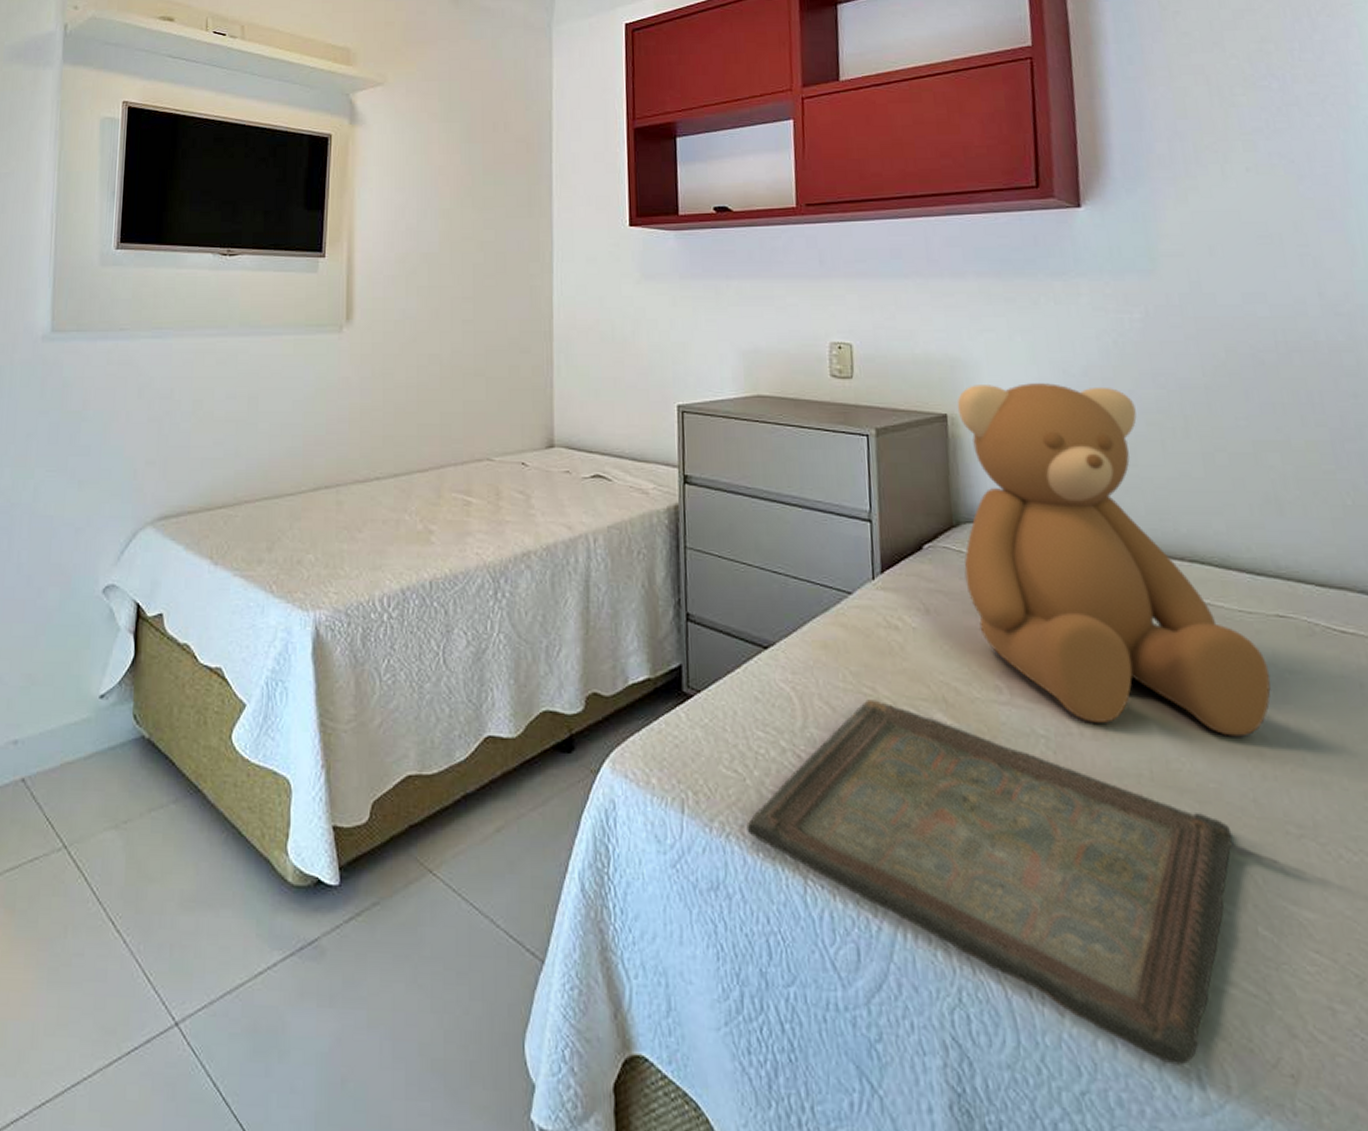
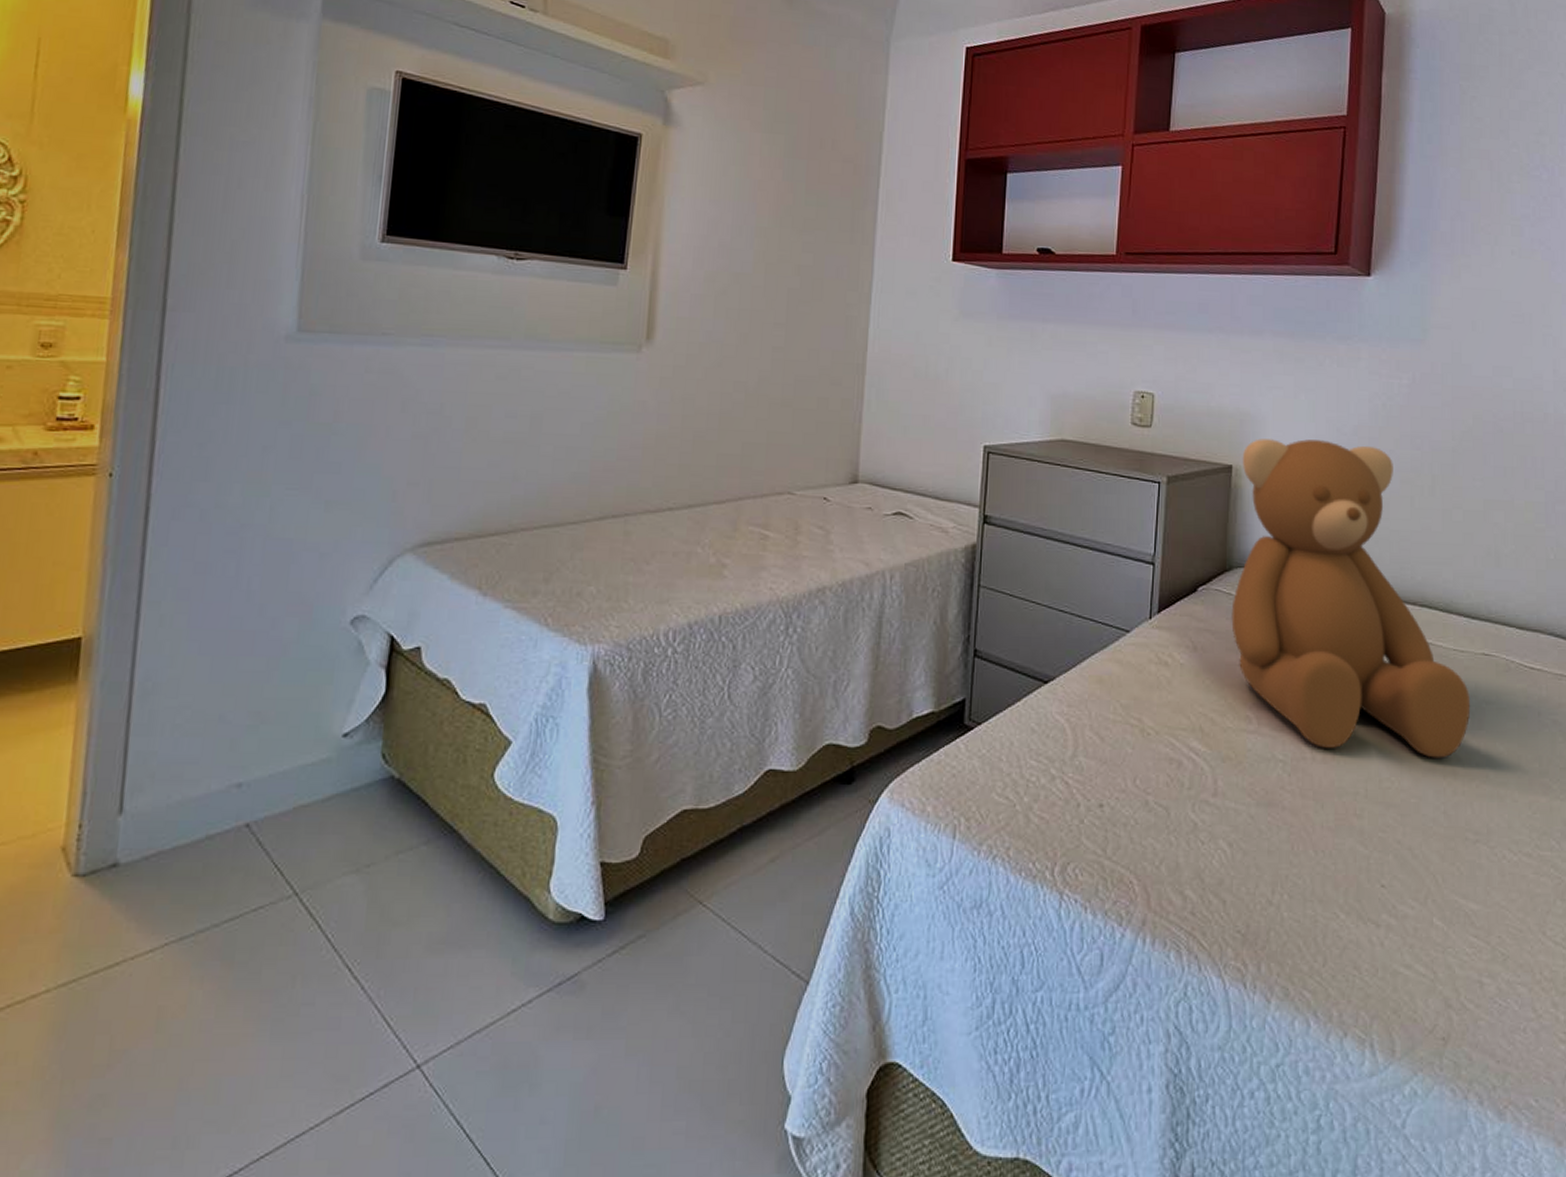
serving tray: present [746,699,1232,1066] -> none [1012,730,1423,1037]

